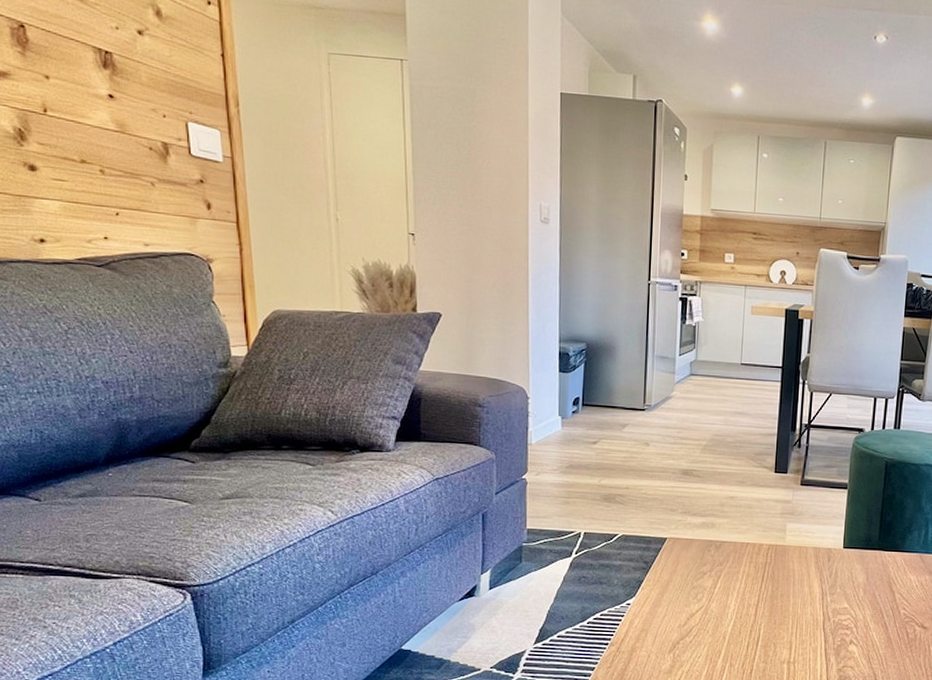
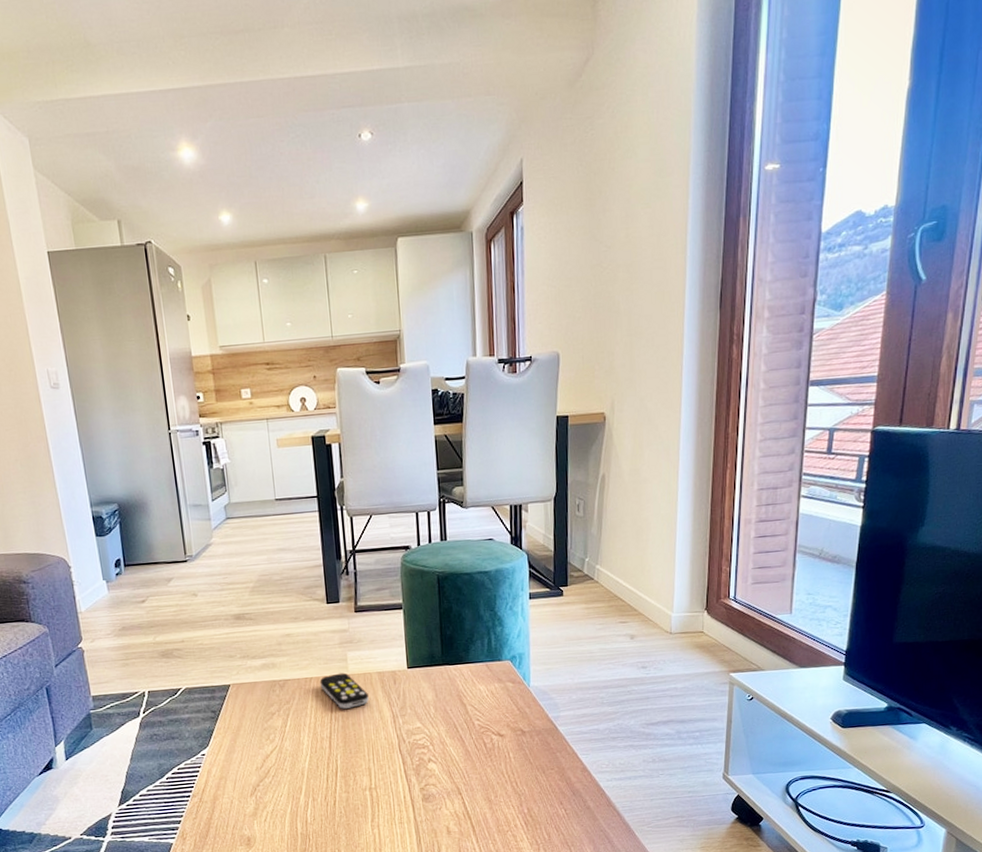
remote control: none [755,542,801,579] -> present [319,672,369,709]

